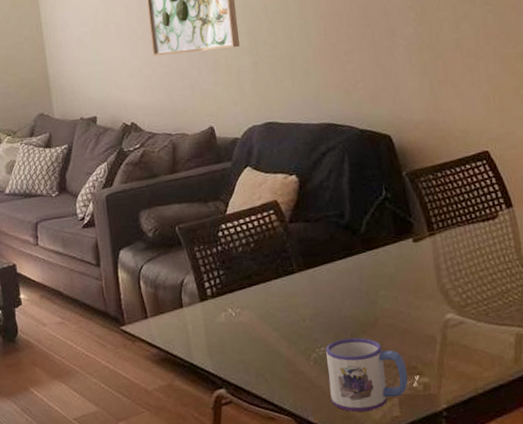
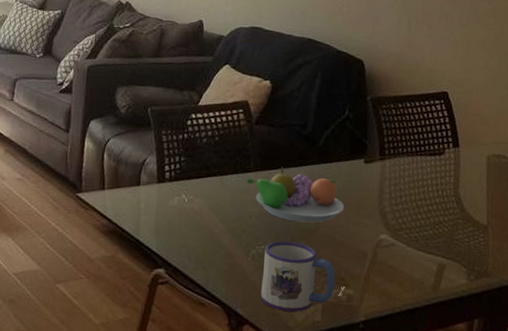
fruit bowl: none [292,261,402,317] -> present [246,166,345,223]

